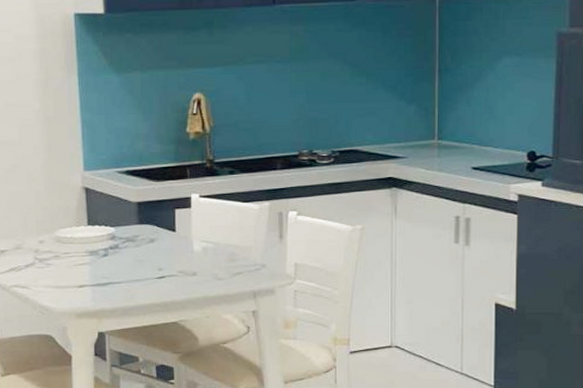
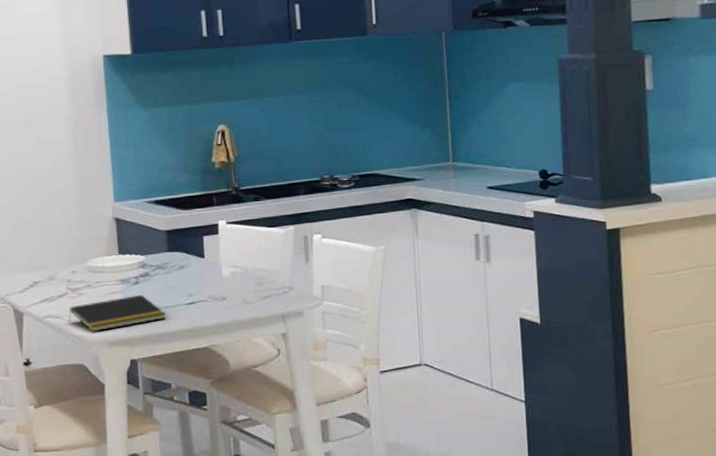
notepad: none [36,267,135,303] -> present [69,294,166,332]

